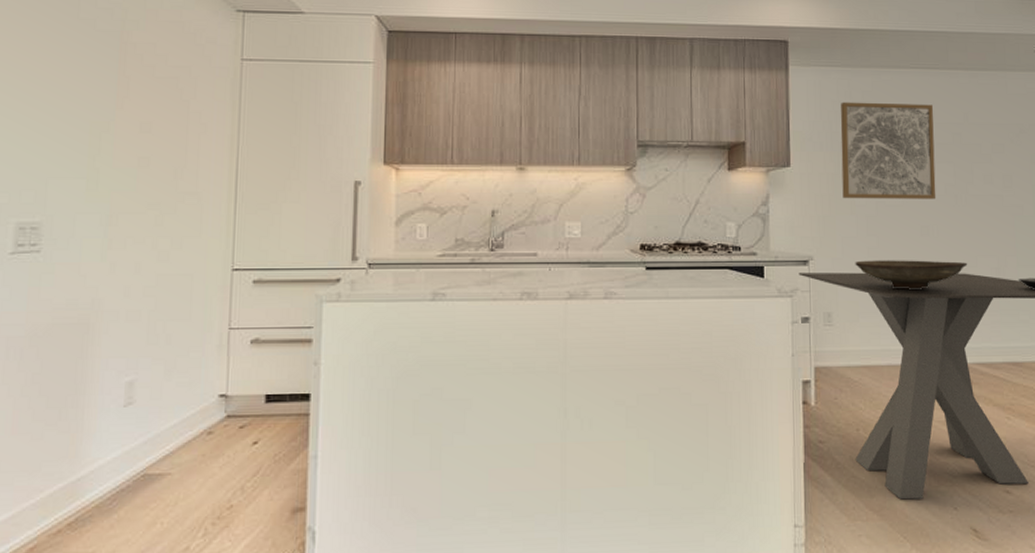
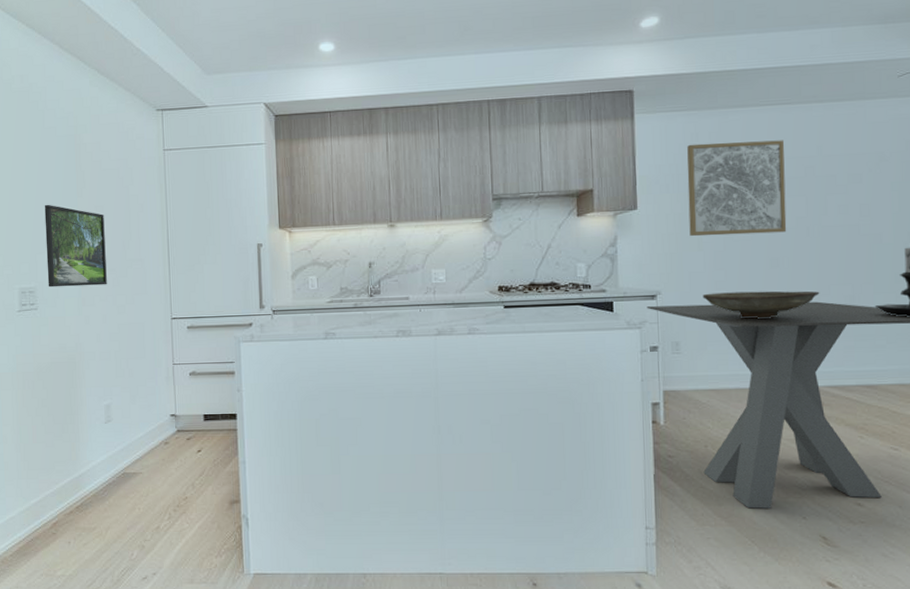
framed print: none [60,115,152,224] -> present [44,204,107,288]

